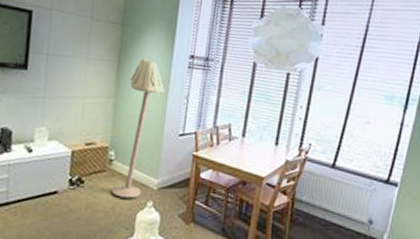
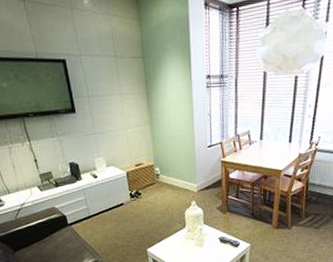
floor lamp: present [112,58,165,199] -> none [160,86,190,201]

